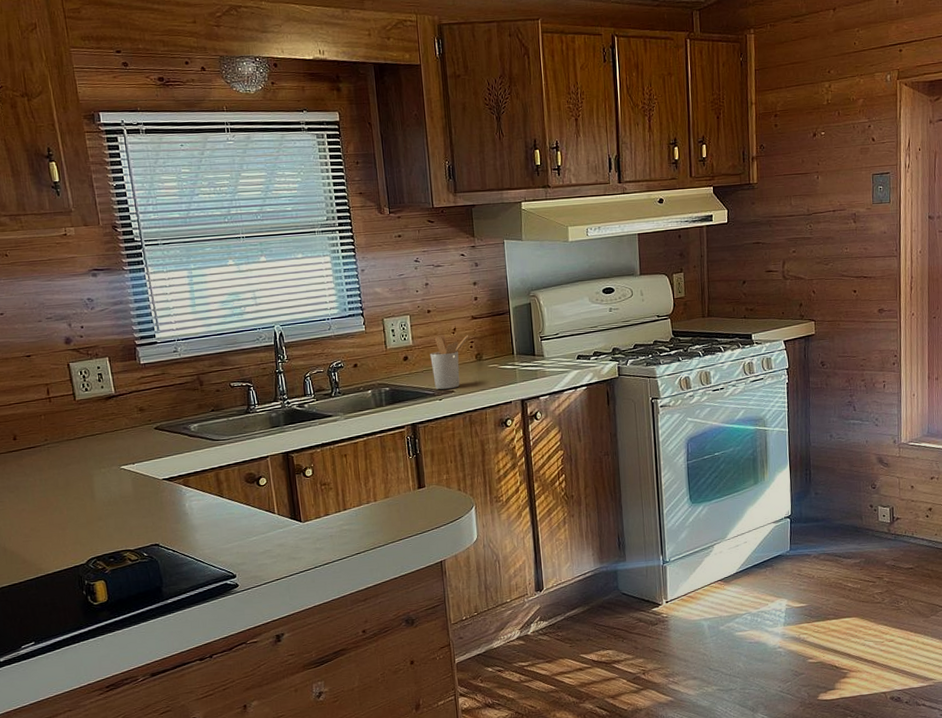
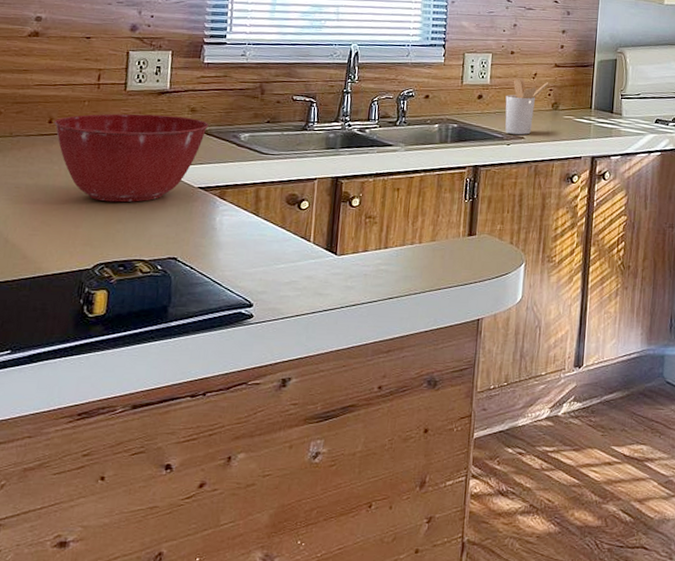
mixing bowl: none [18,417,159,503] -> present [54,113,209,203]

